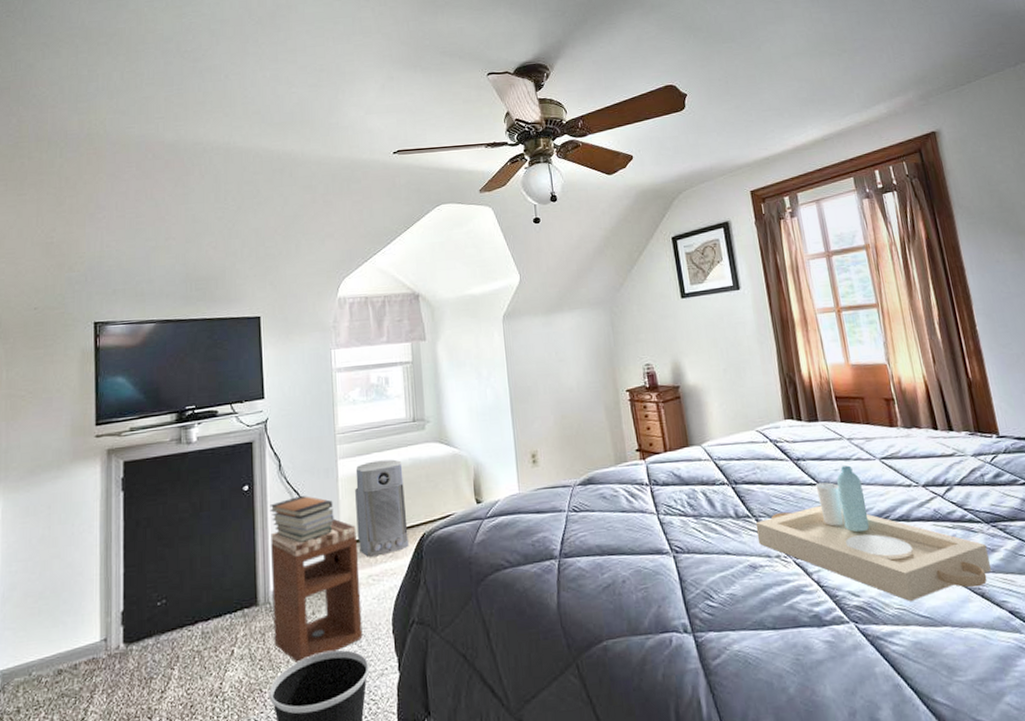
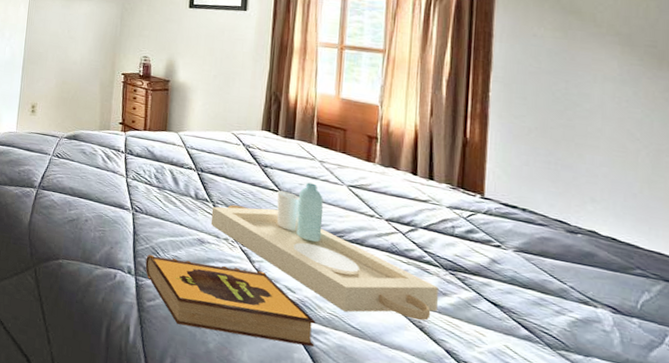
hardback book: none [699,583,892,677] -> present [145,254,315,347]

